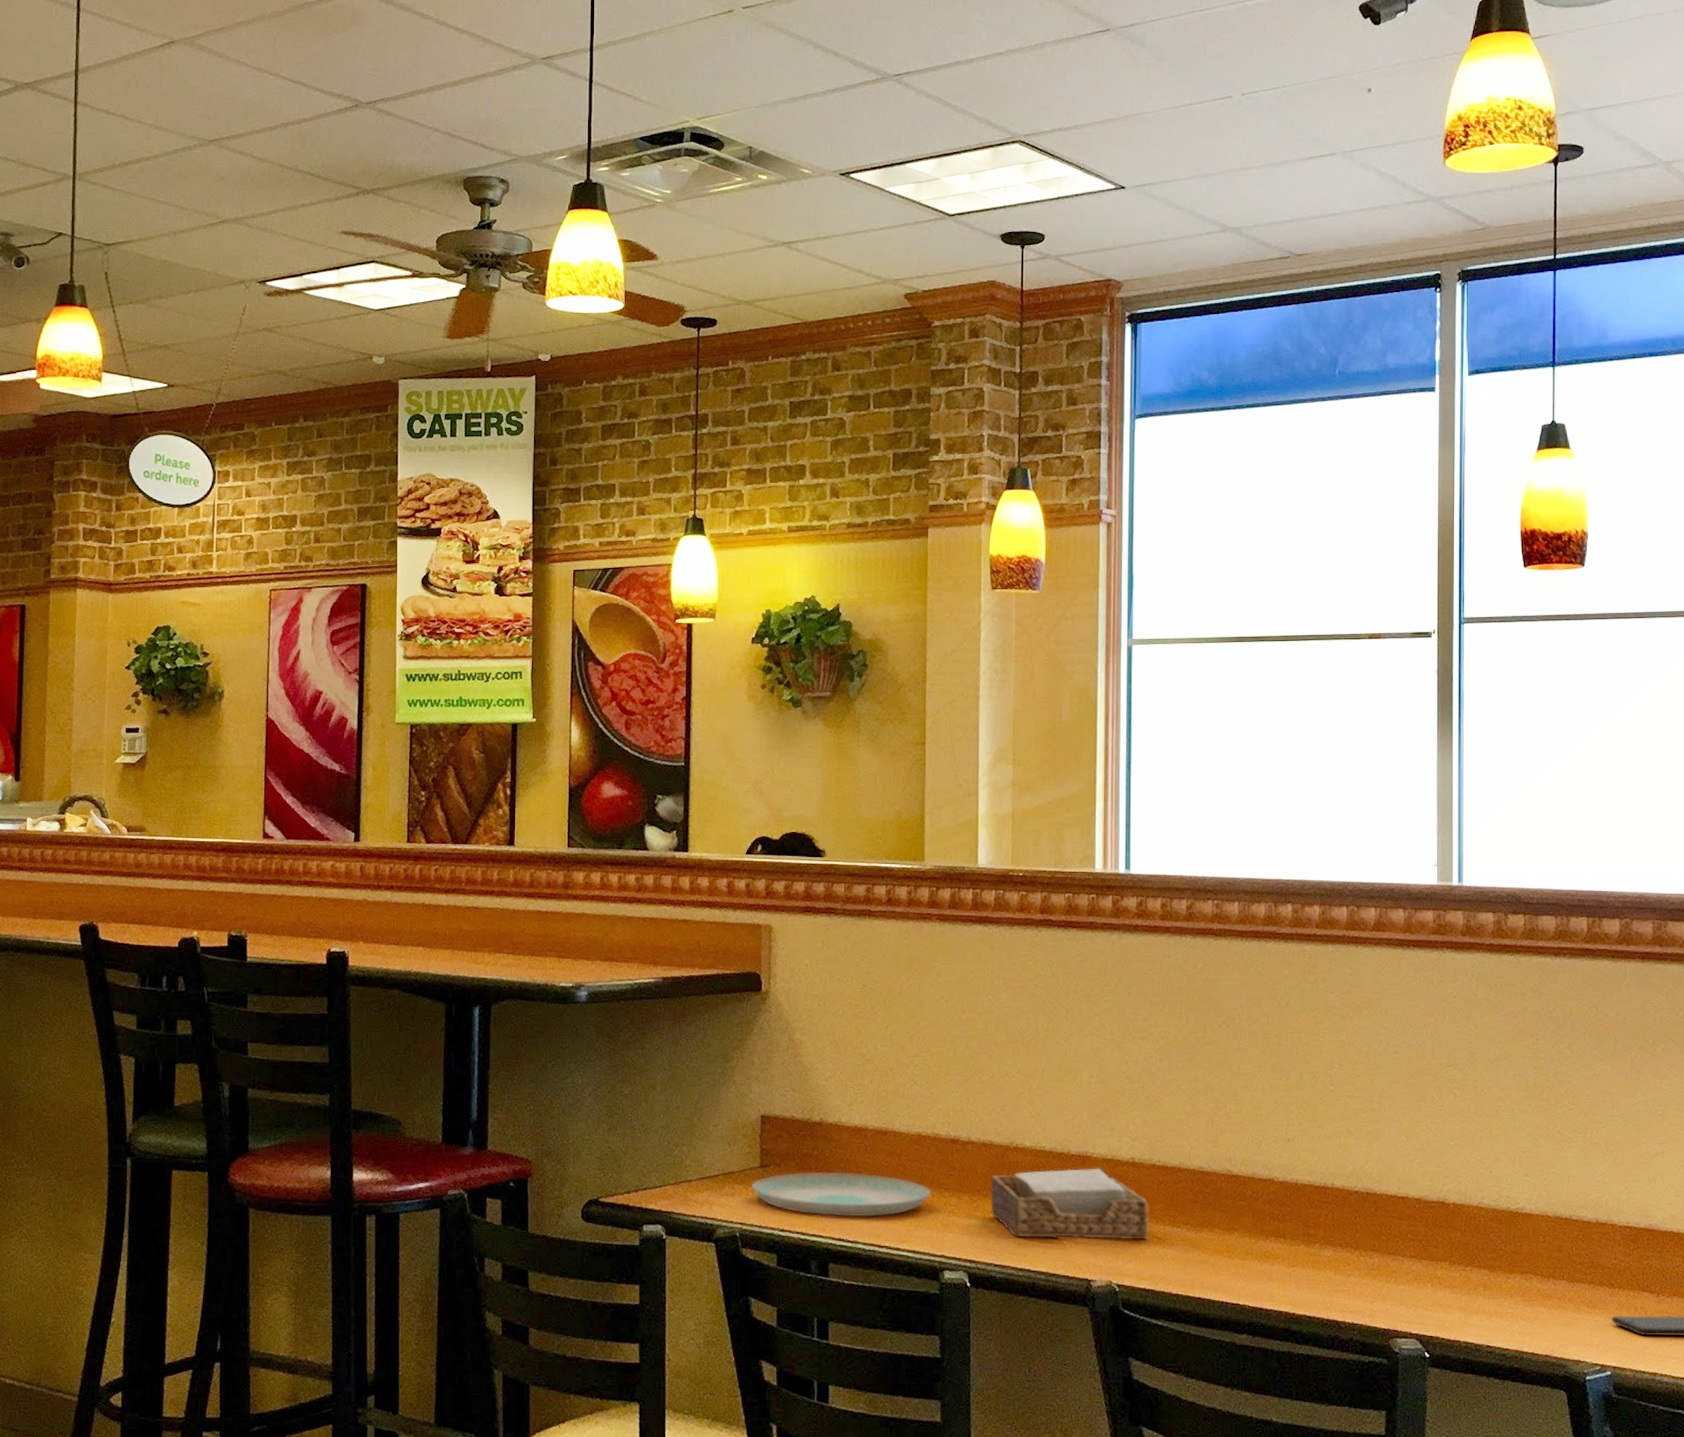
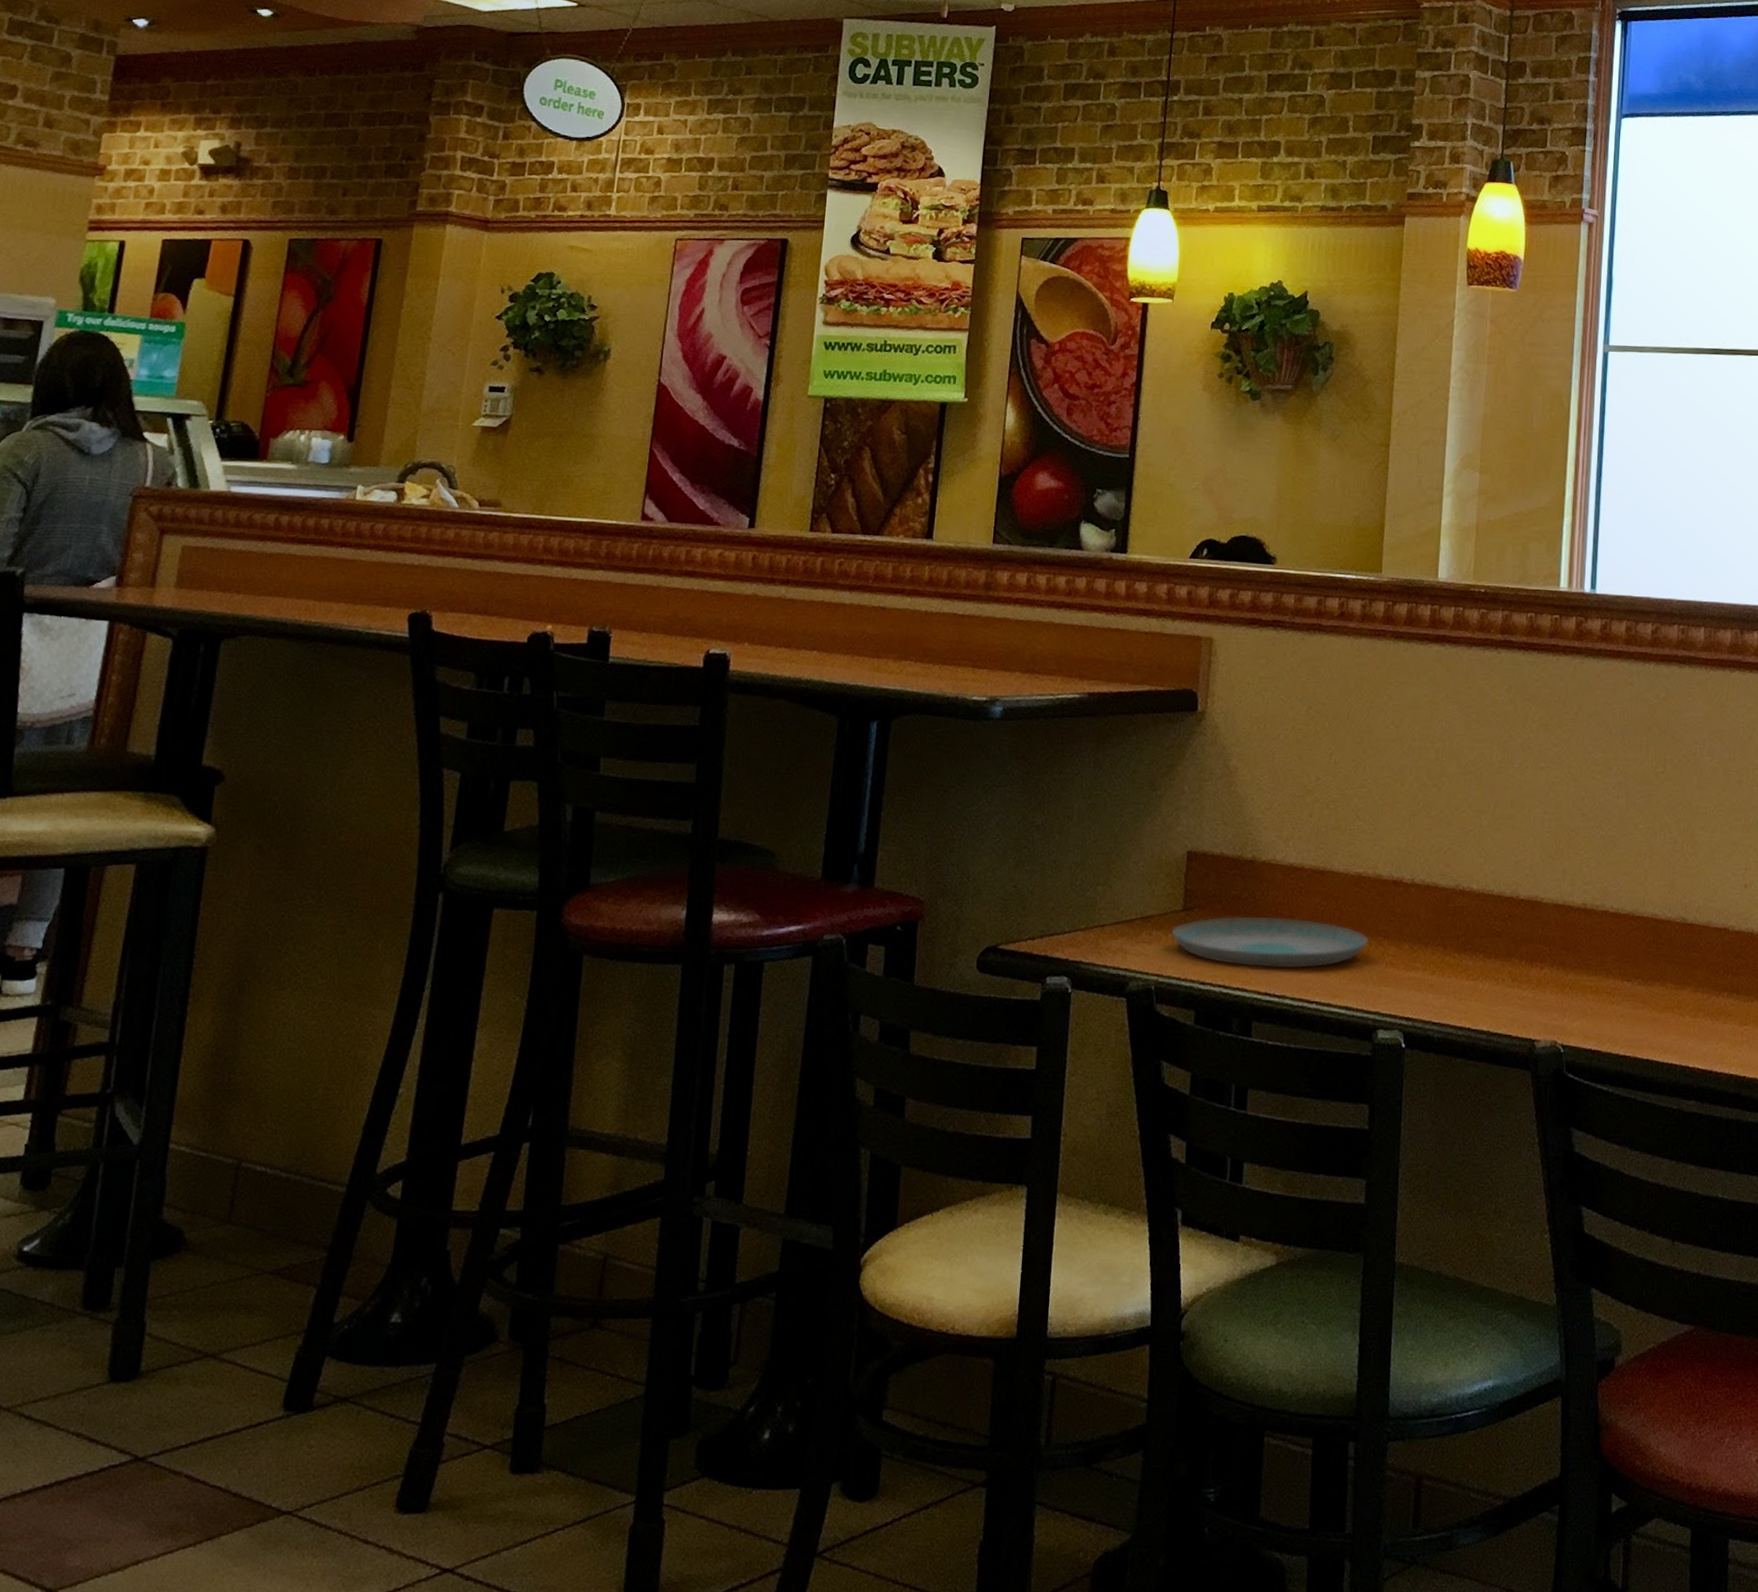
napkin holder: present [990,1168,1150,1240] -> none [1432,914,1599,995]

